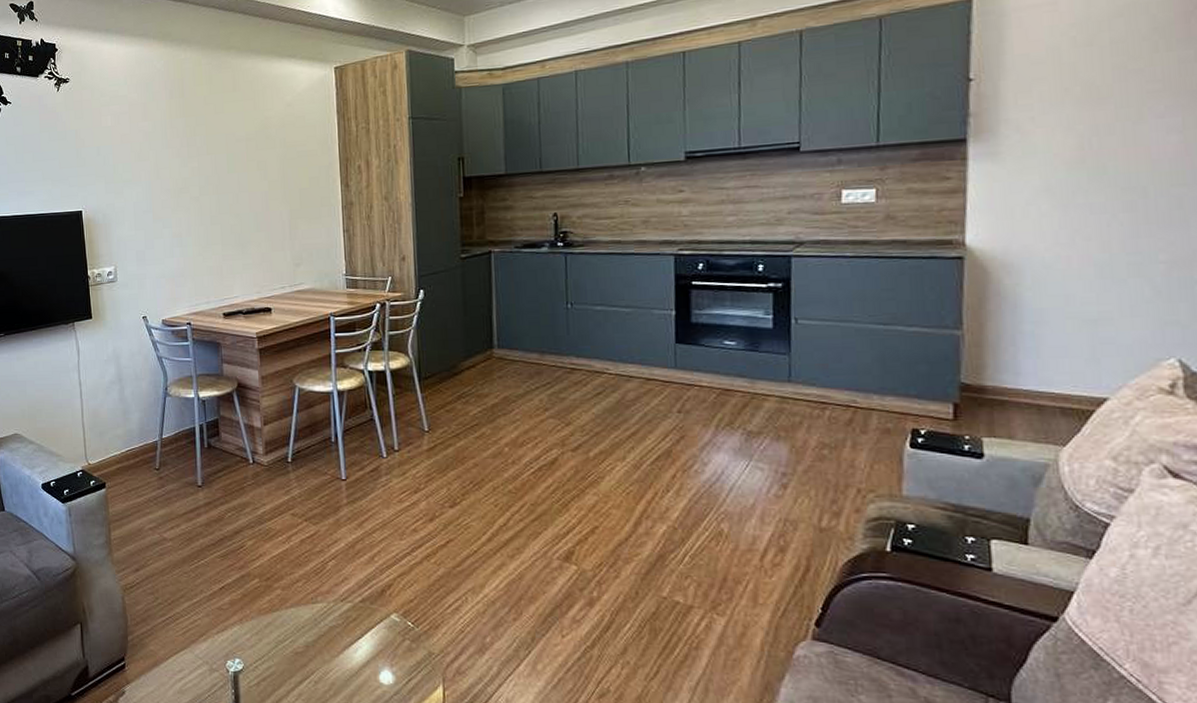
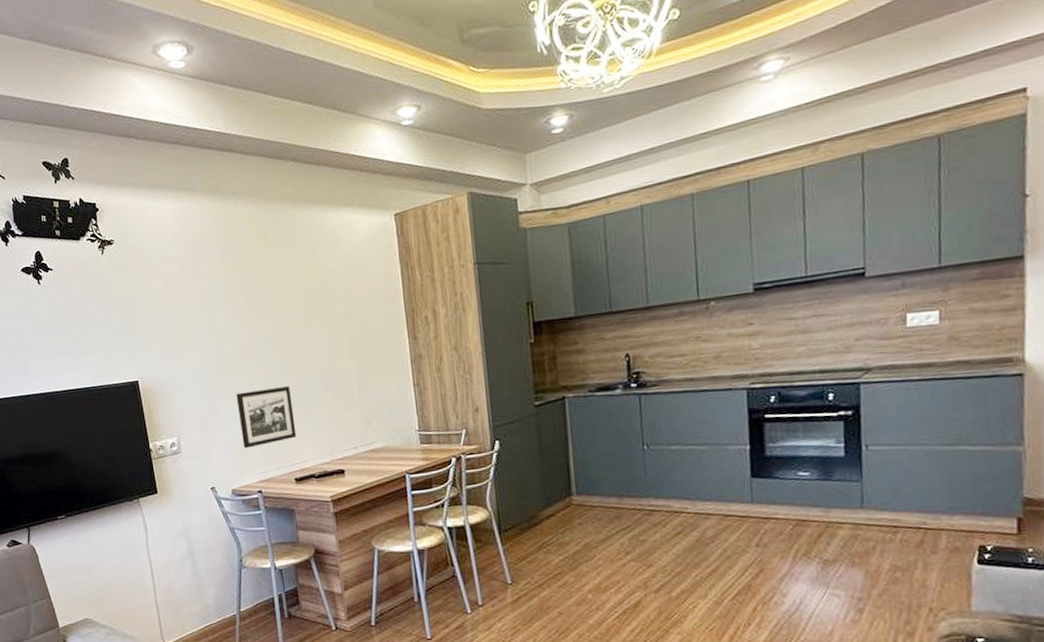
picture frame: none [172,225,228,281] -> present [235,386,297,449]

